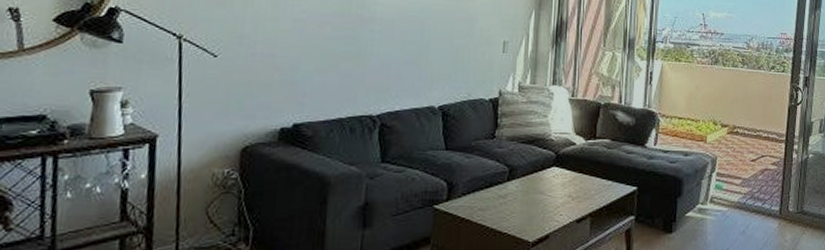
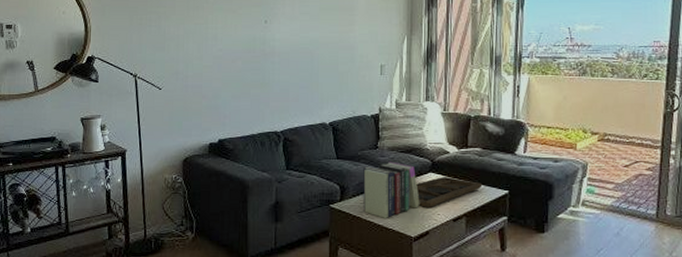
books: none [474,153,541,221] -> present [363,161,420,218]
decorative tray: none [537,172,610,207] -> present [416,177,483,207]

